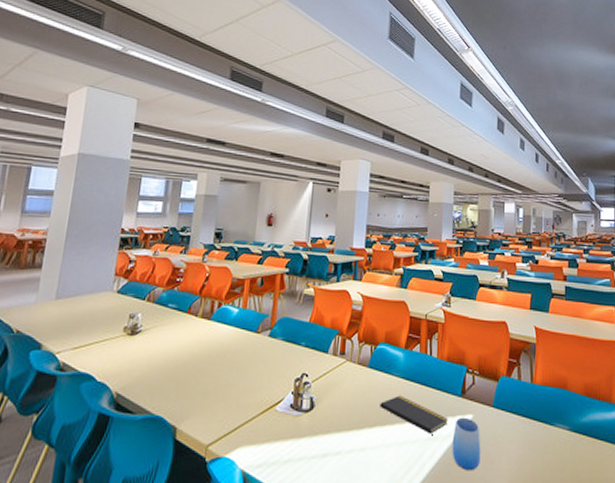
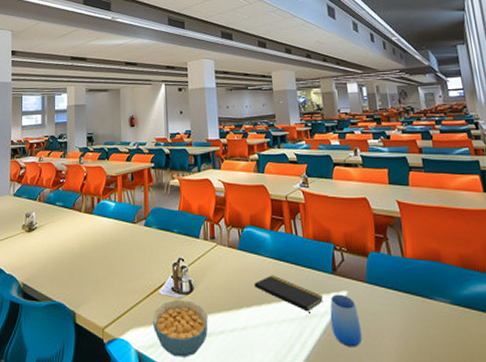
cereal bowl: none [263,418,326,479] -> present [152,300,208,358]

